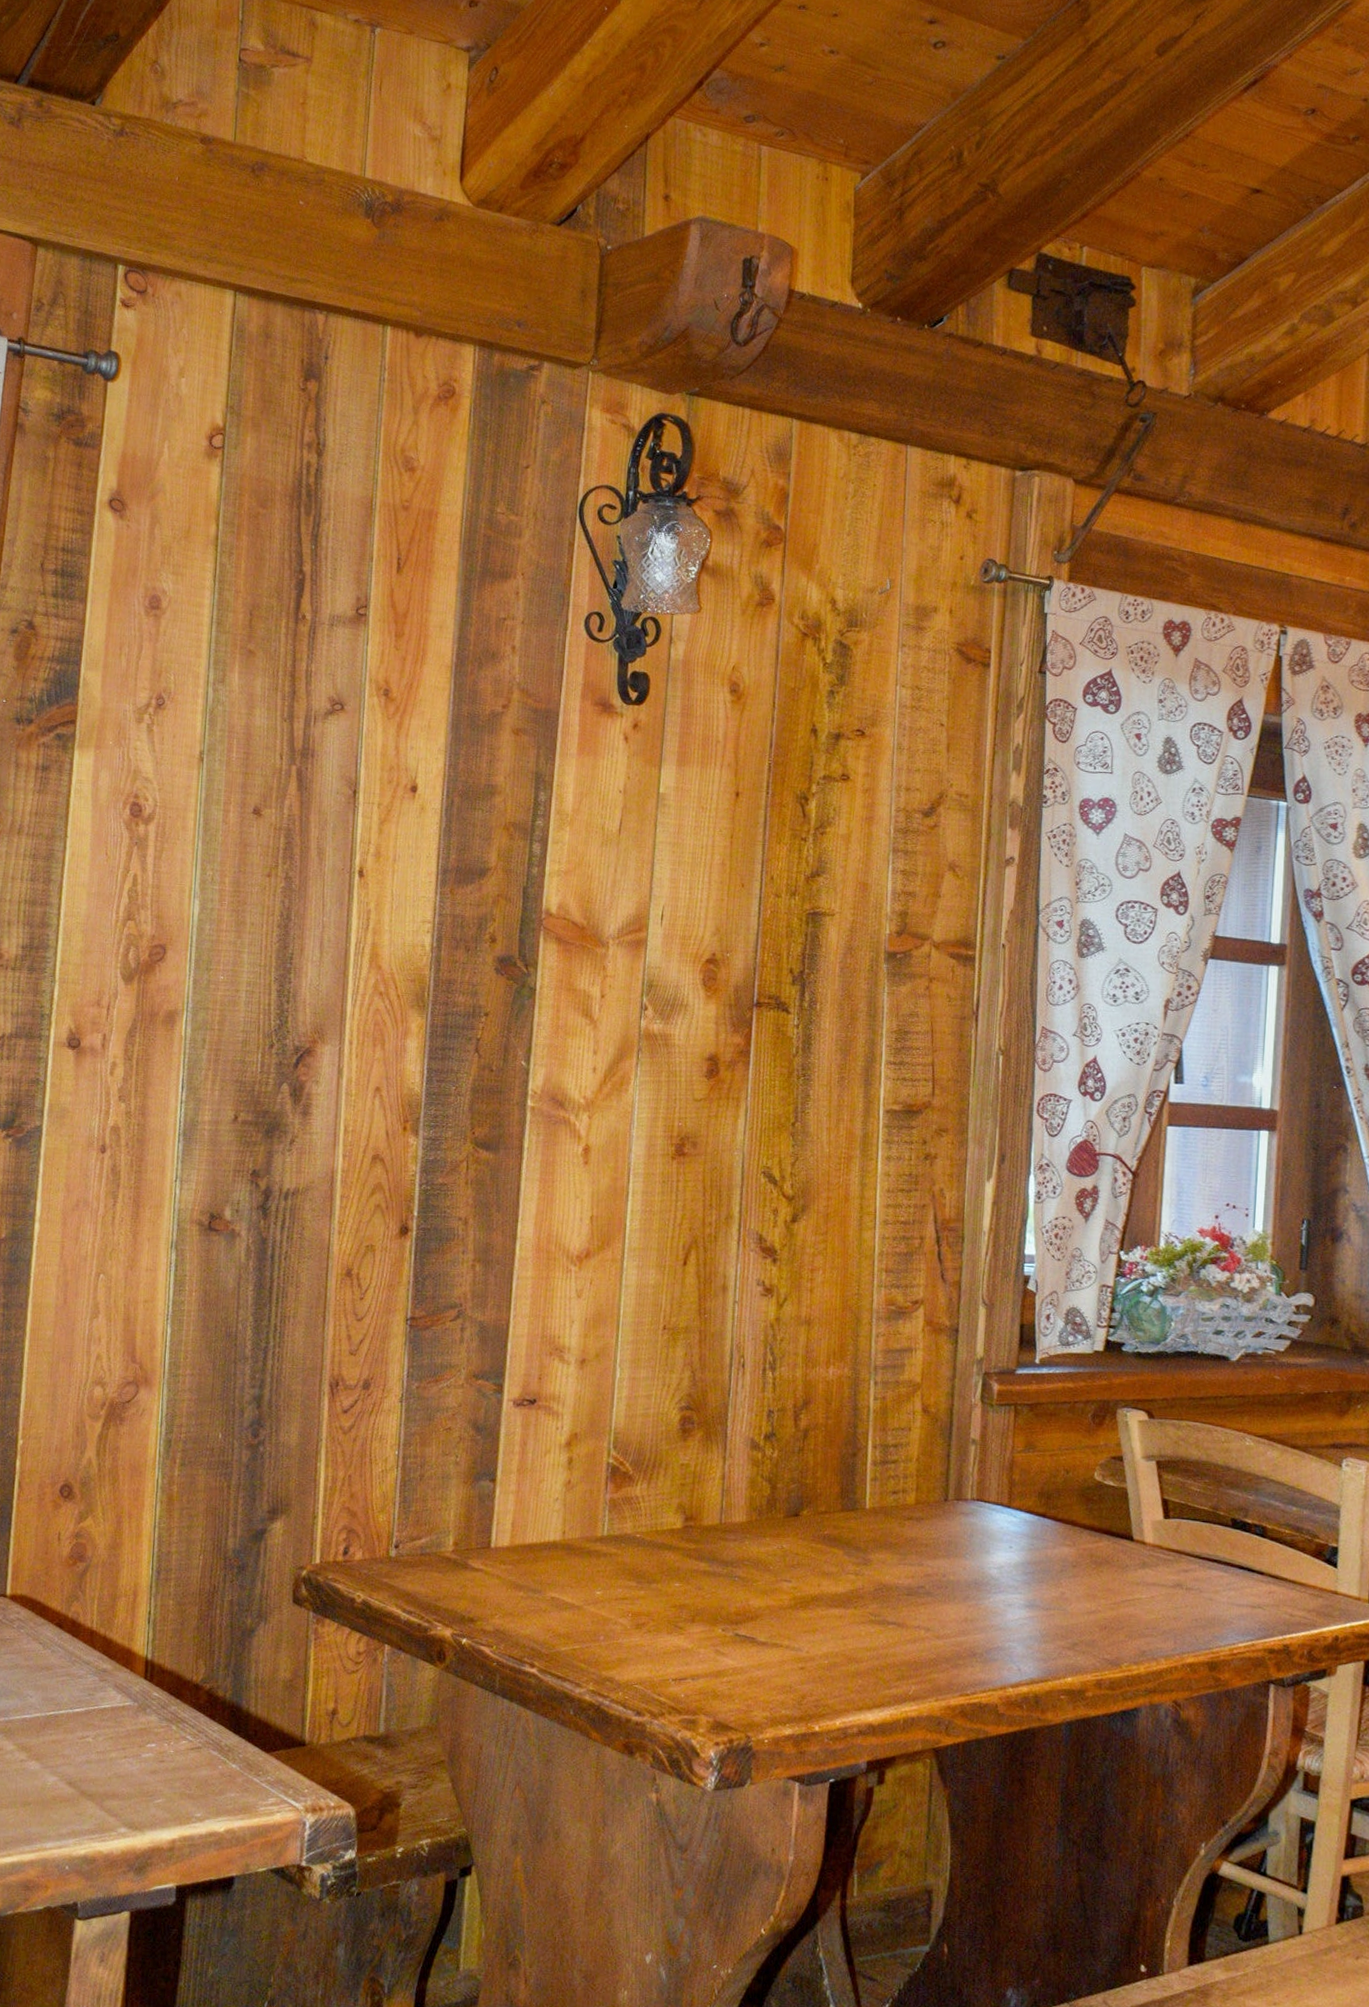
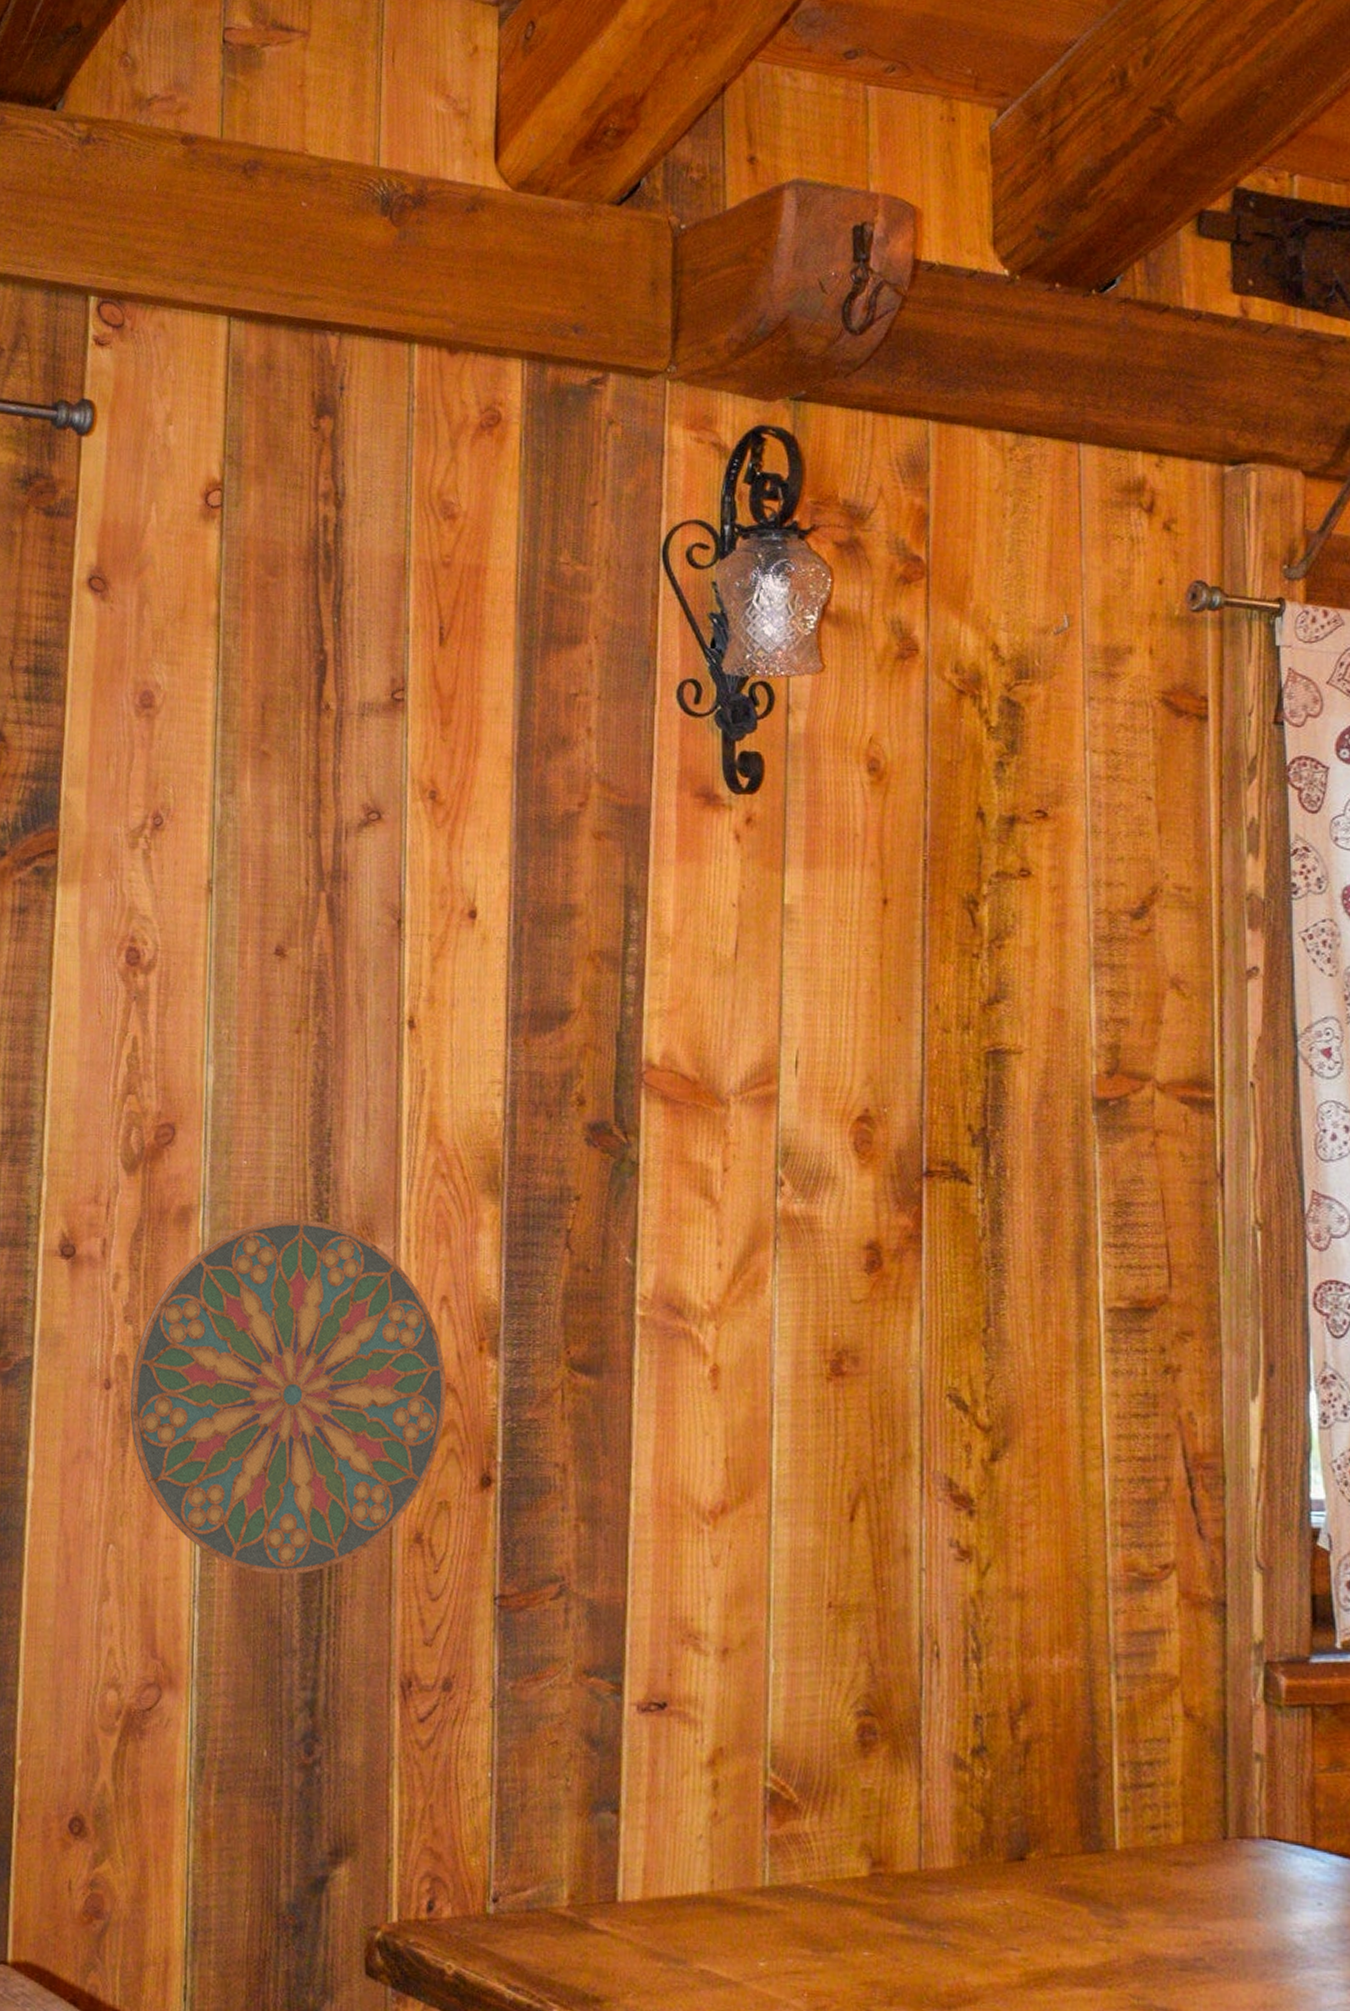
decorative plate: none [120,1023,376,1300] -> present [129,1219,446,1575]

